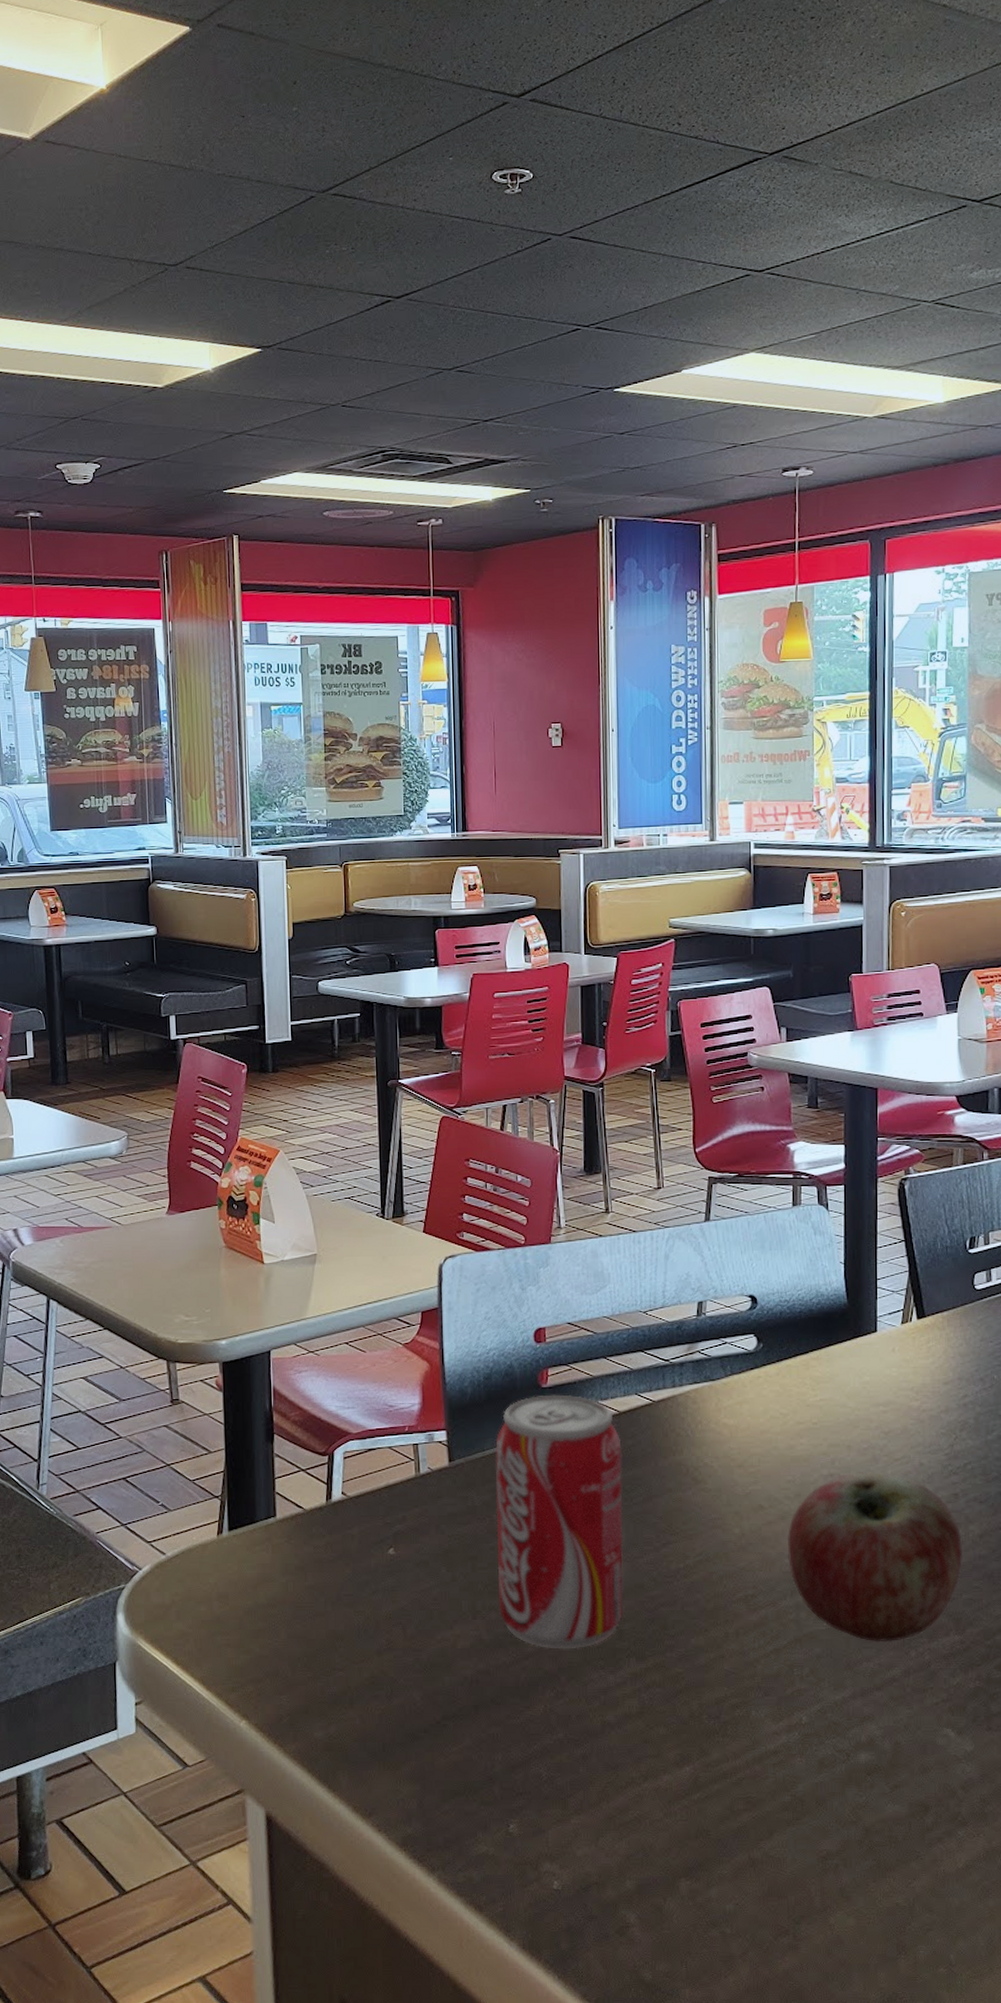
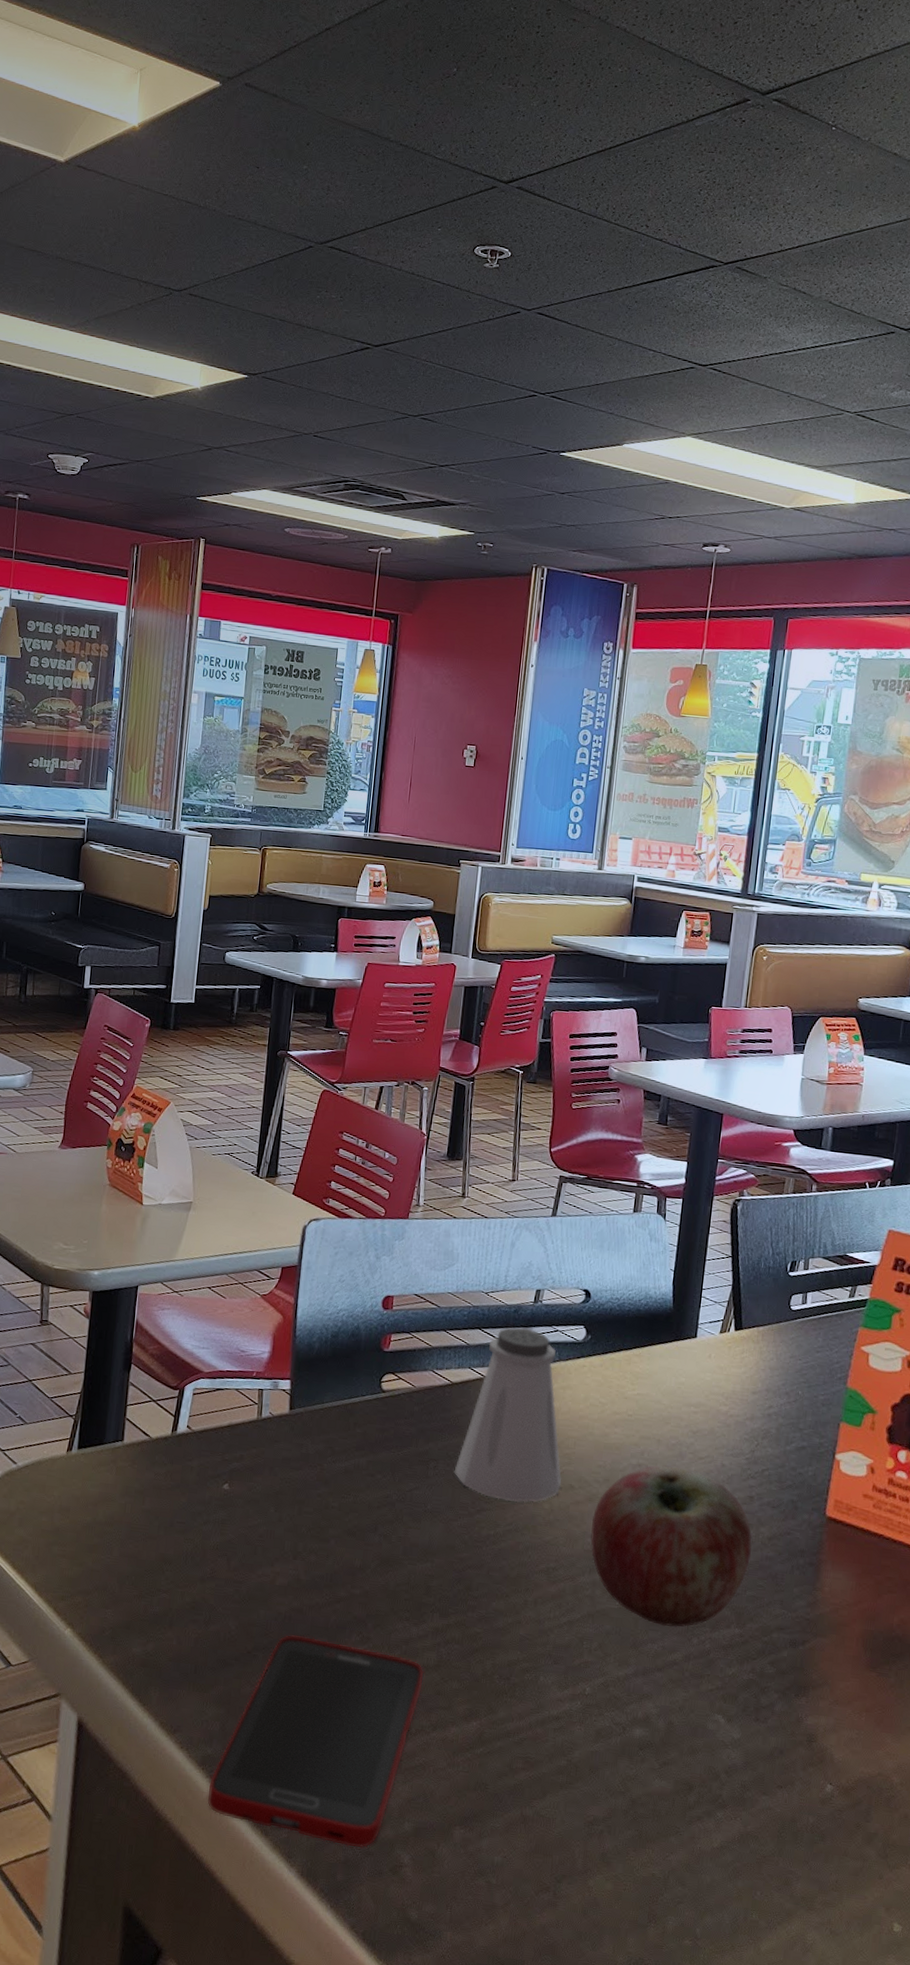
cell phone: none [413,1699,628,1913] -> present [207,1635,424,1848]
beverage can: present [495,1394,624,1650] -> none [318,1358,450,1599]
saltshaker: none [633,1344,750,1530] -> present [454,1327,562,1503]

